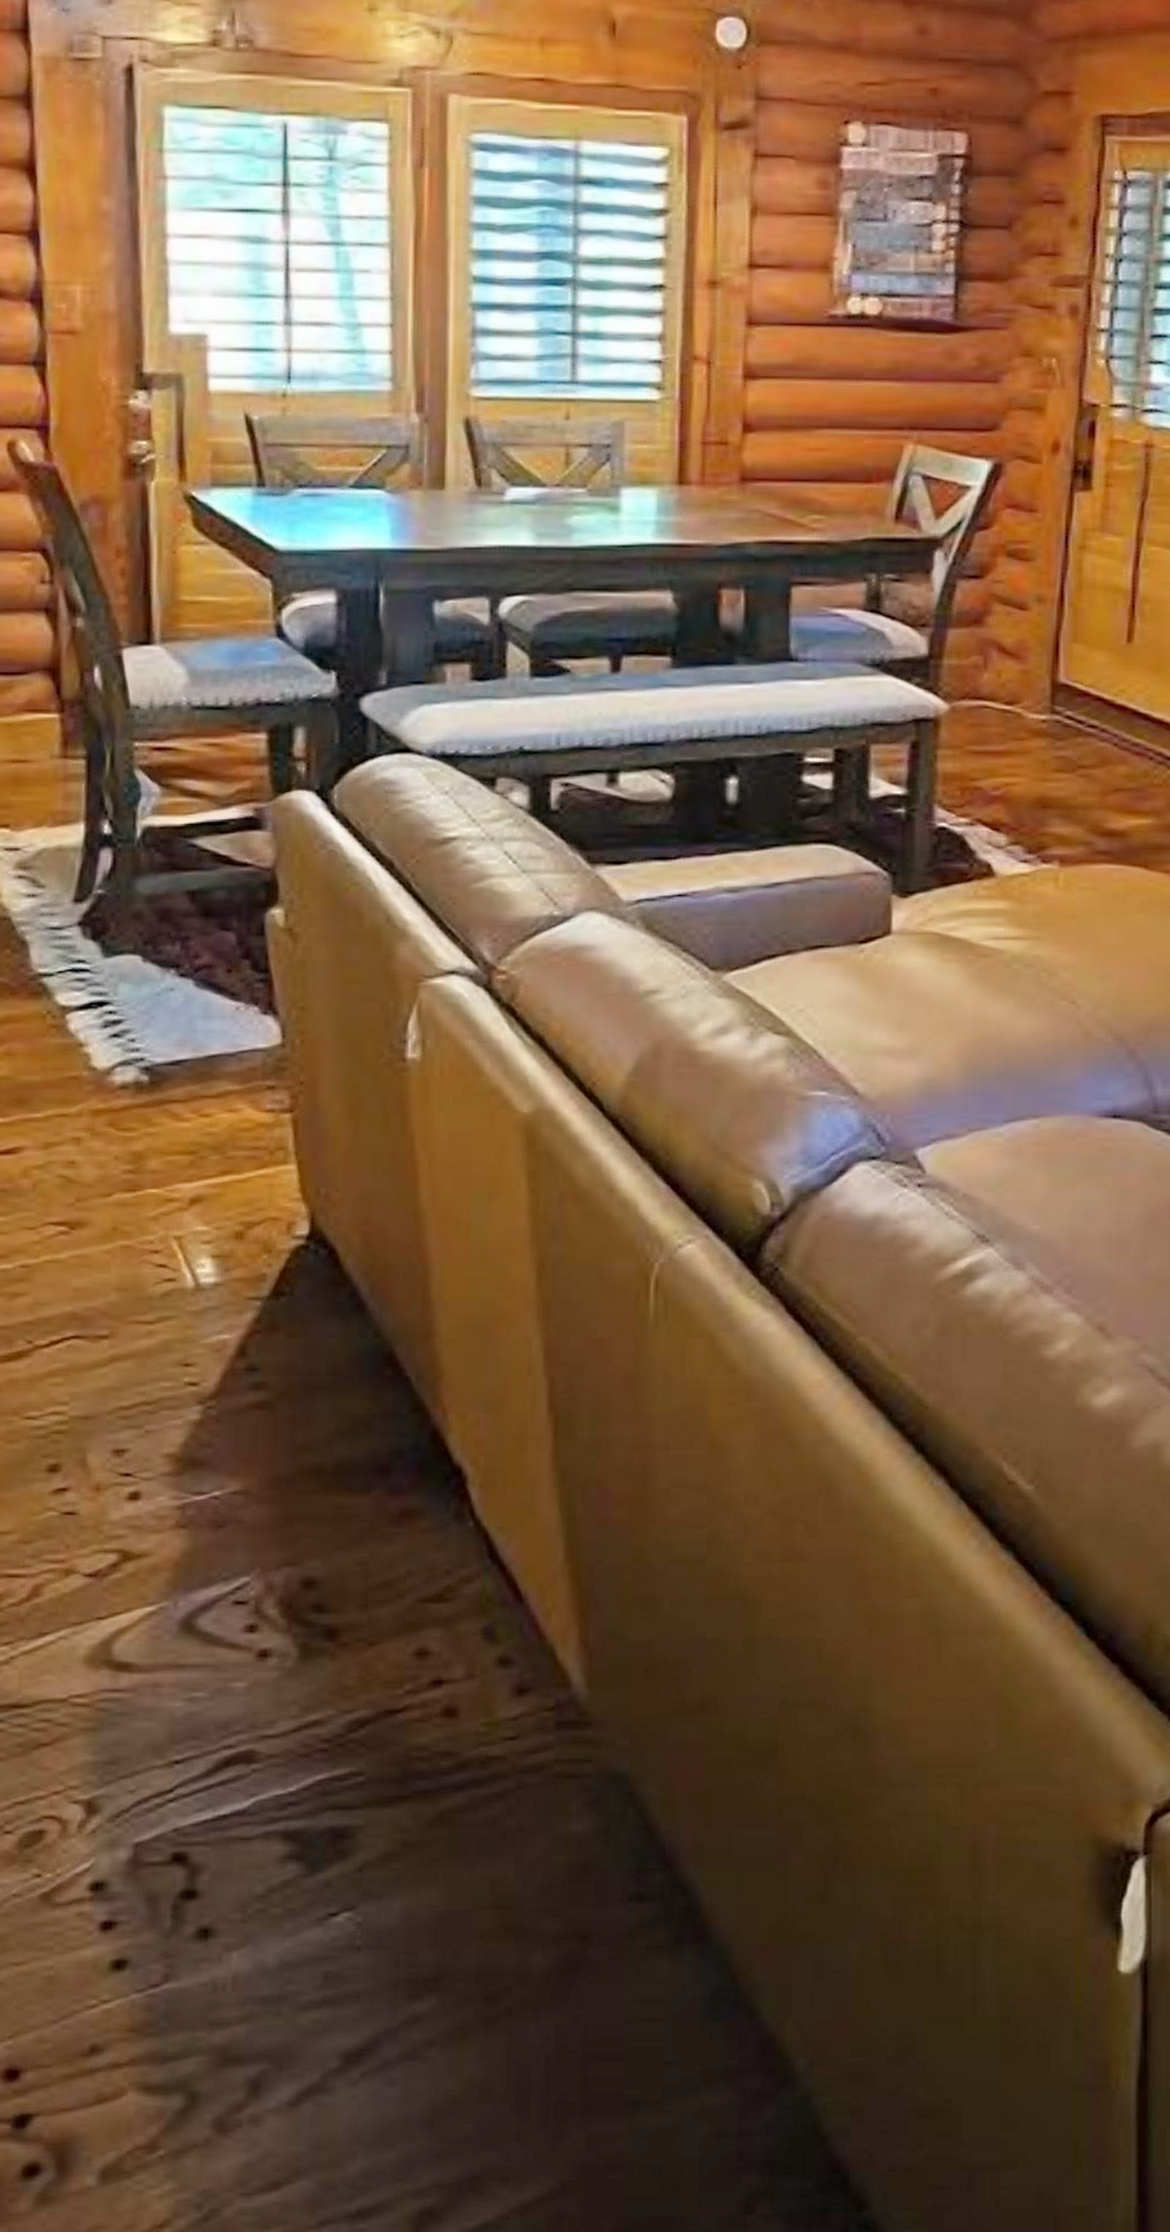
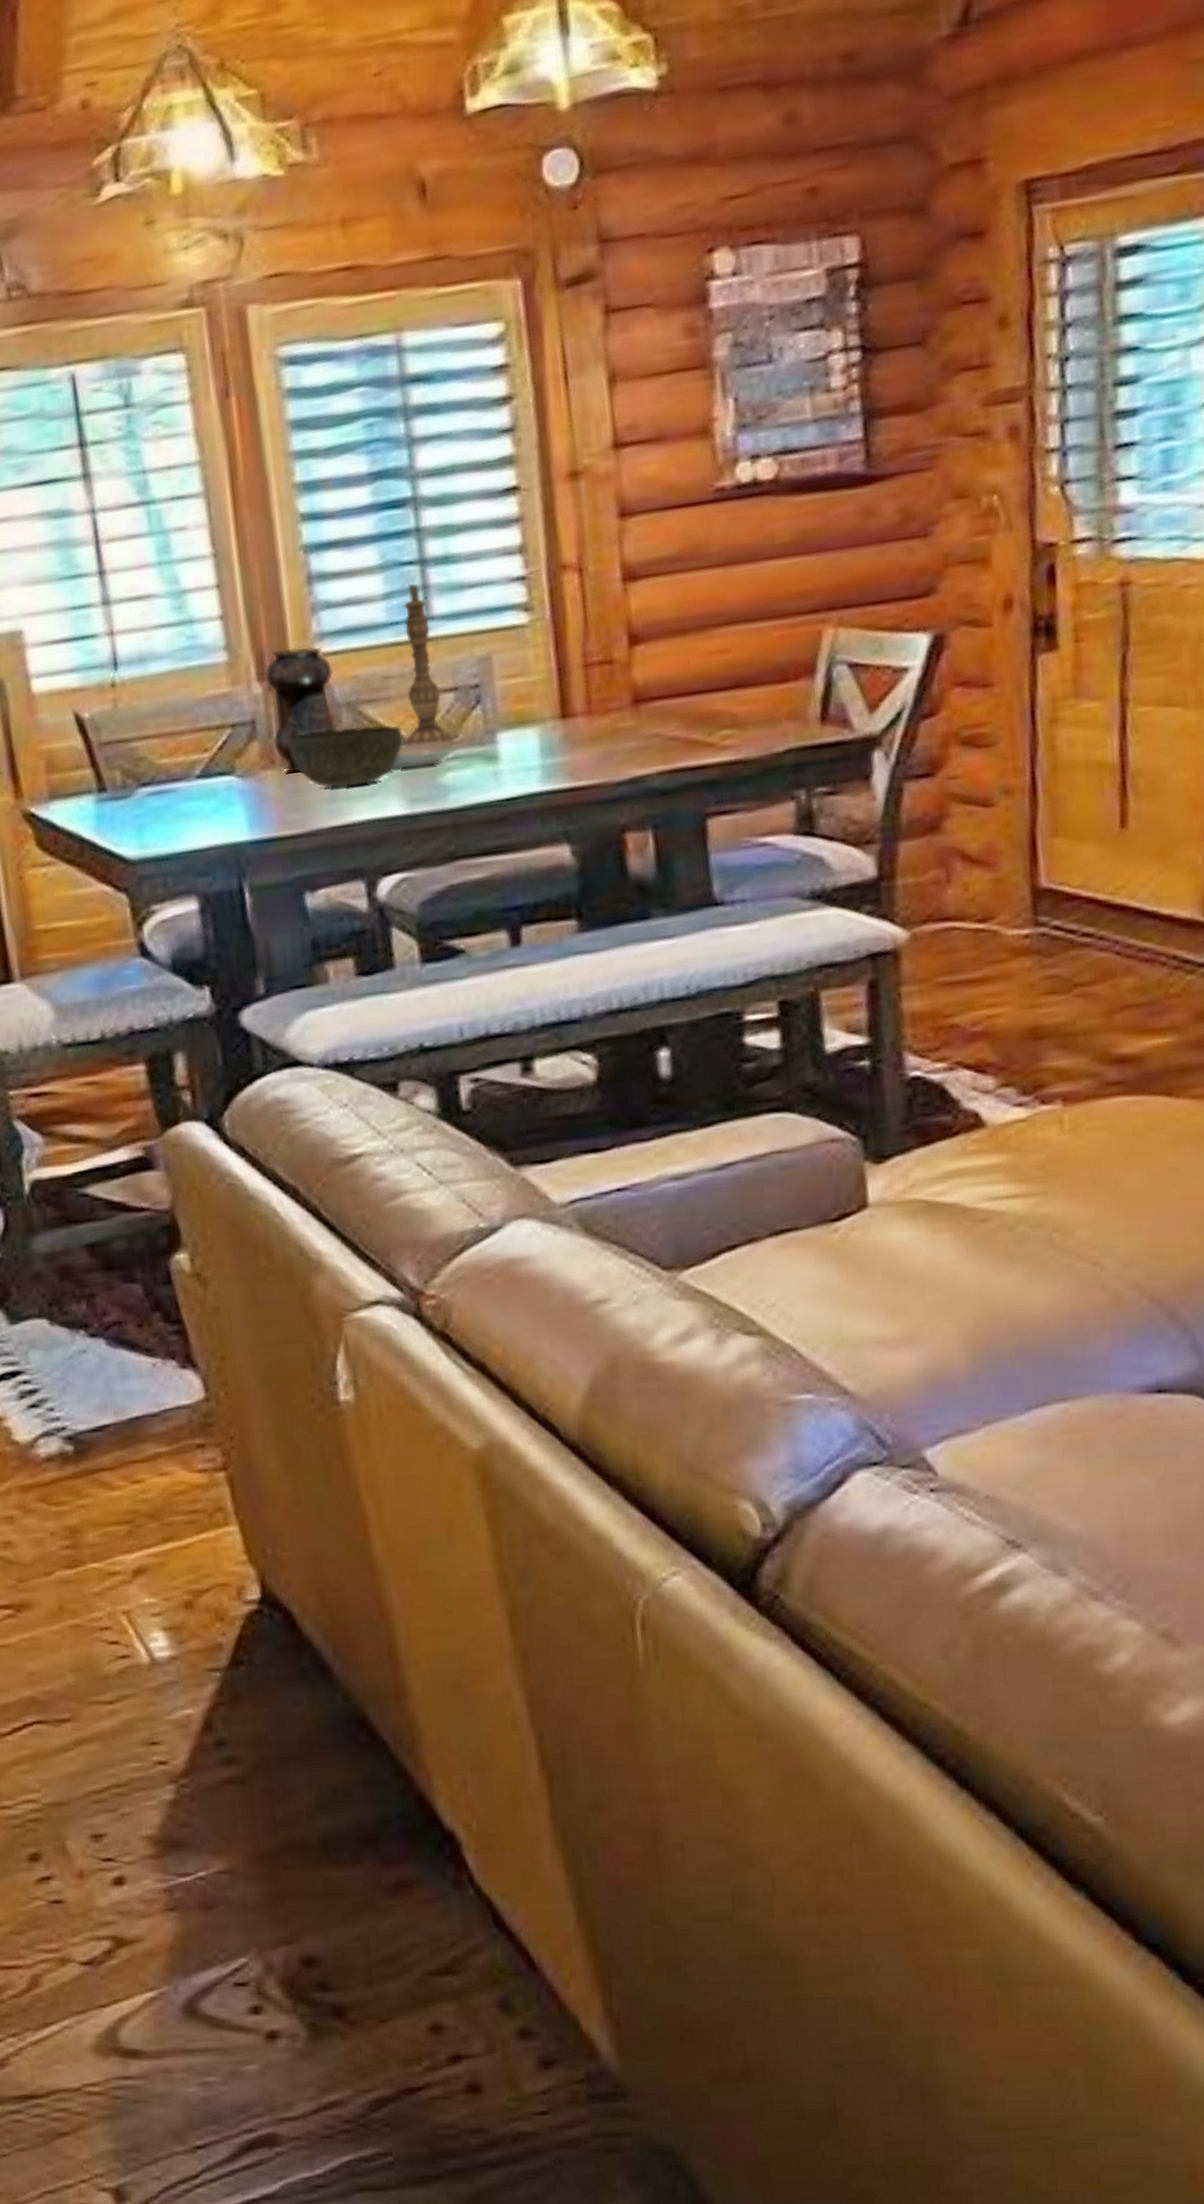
vase: none [423,388,485,496] -> present [264,646,334,774]
bowl: none [438,463,539,515] -> present [289,726,404,787]
plate: none [525,486,597,507] -> present [391,739,471,770]
candlestick: none [539,348,587,491] -> present [403,580,459,746]

